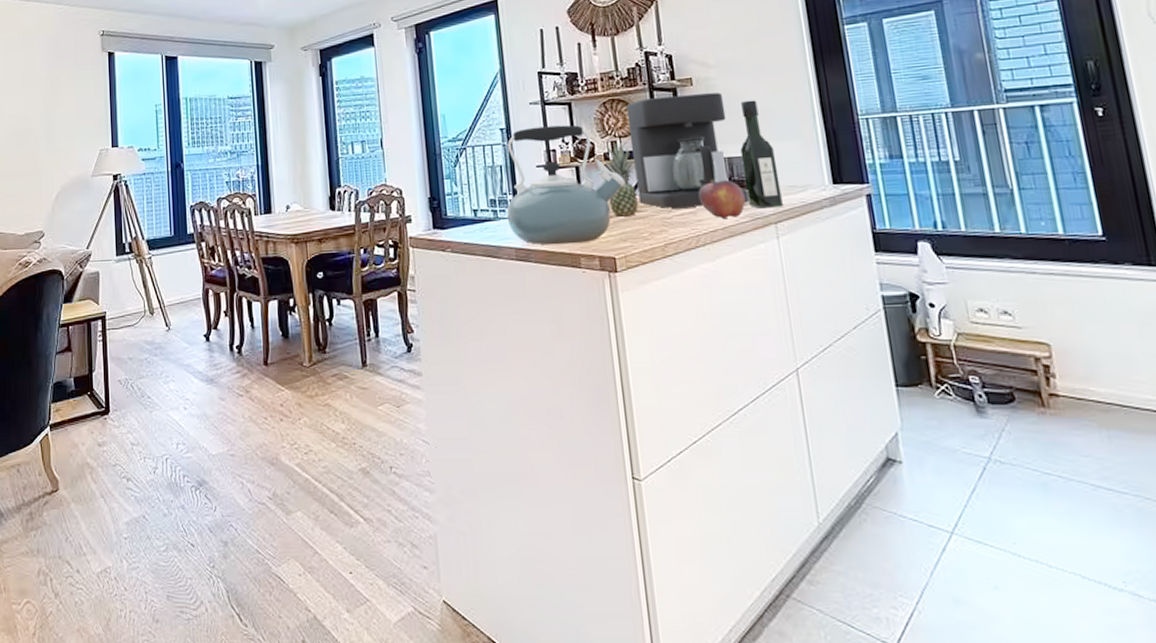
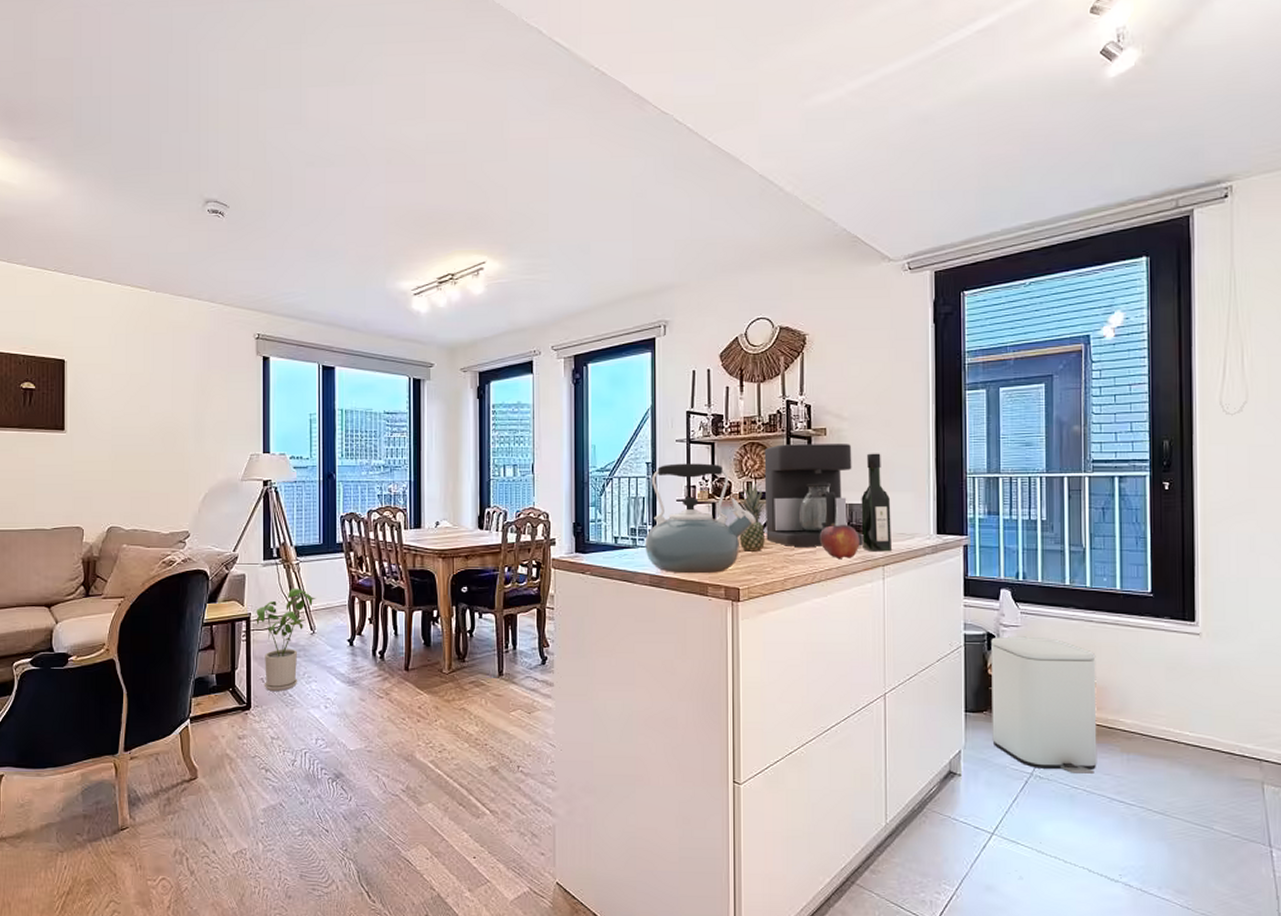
house plant: none [111,283,171,394] -> present [256,588,317,692]
pedal bin: none [915,294,1071,457] -> present [991,636,1097,775]

